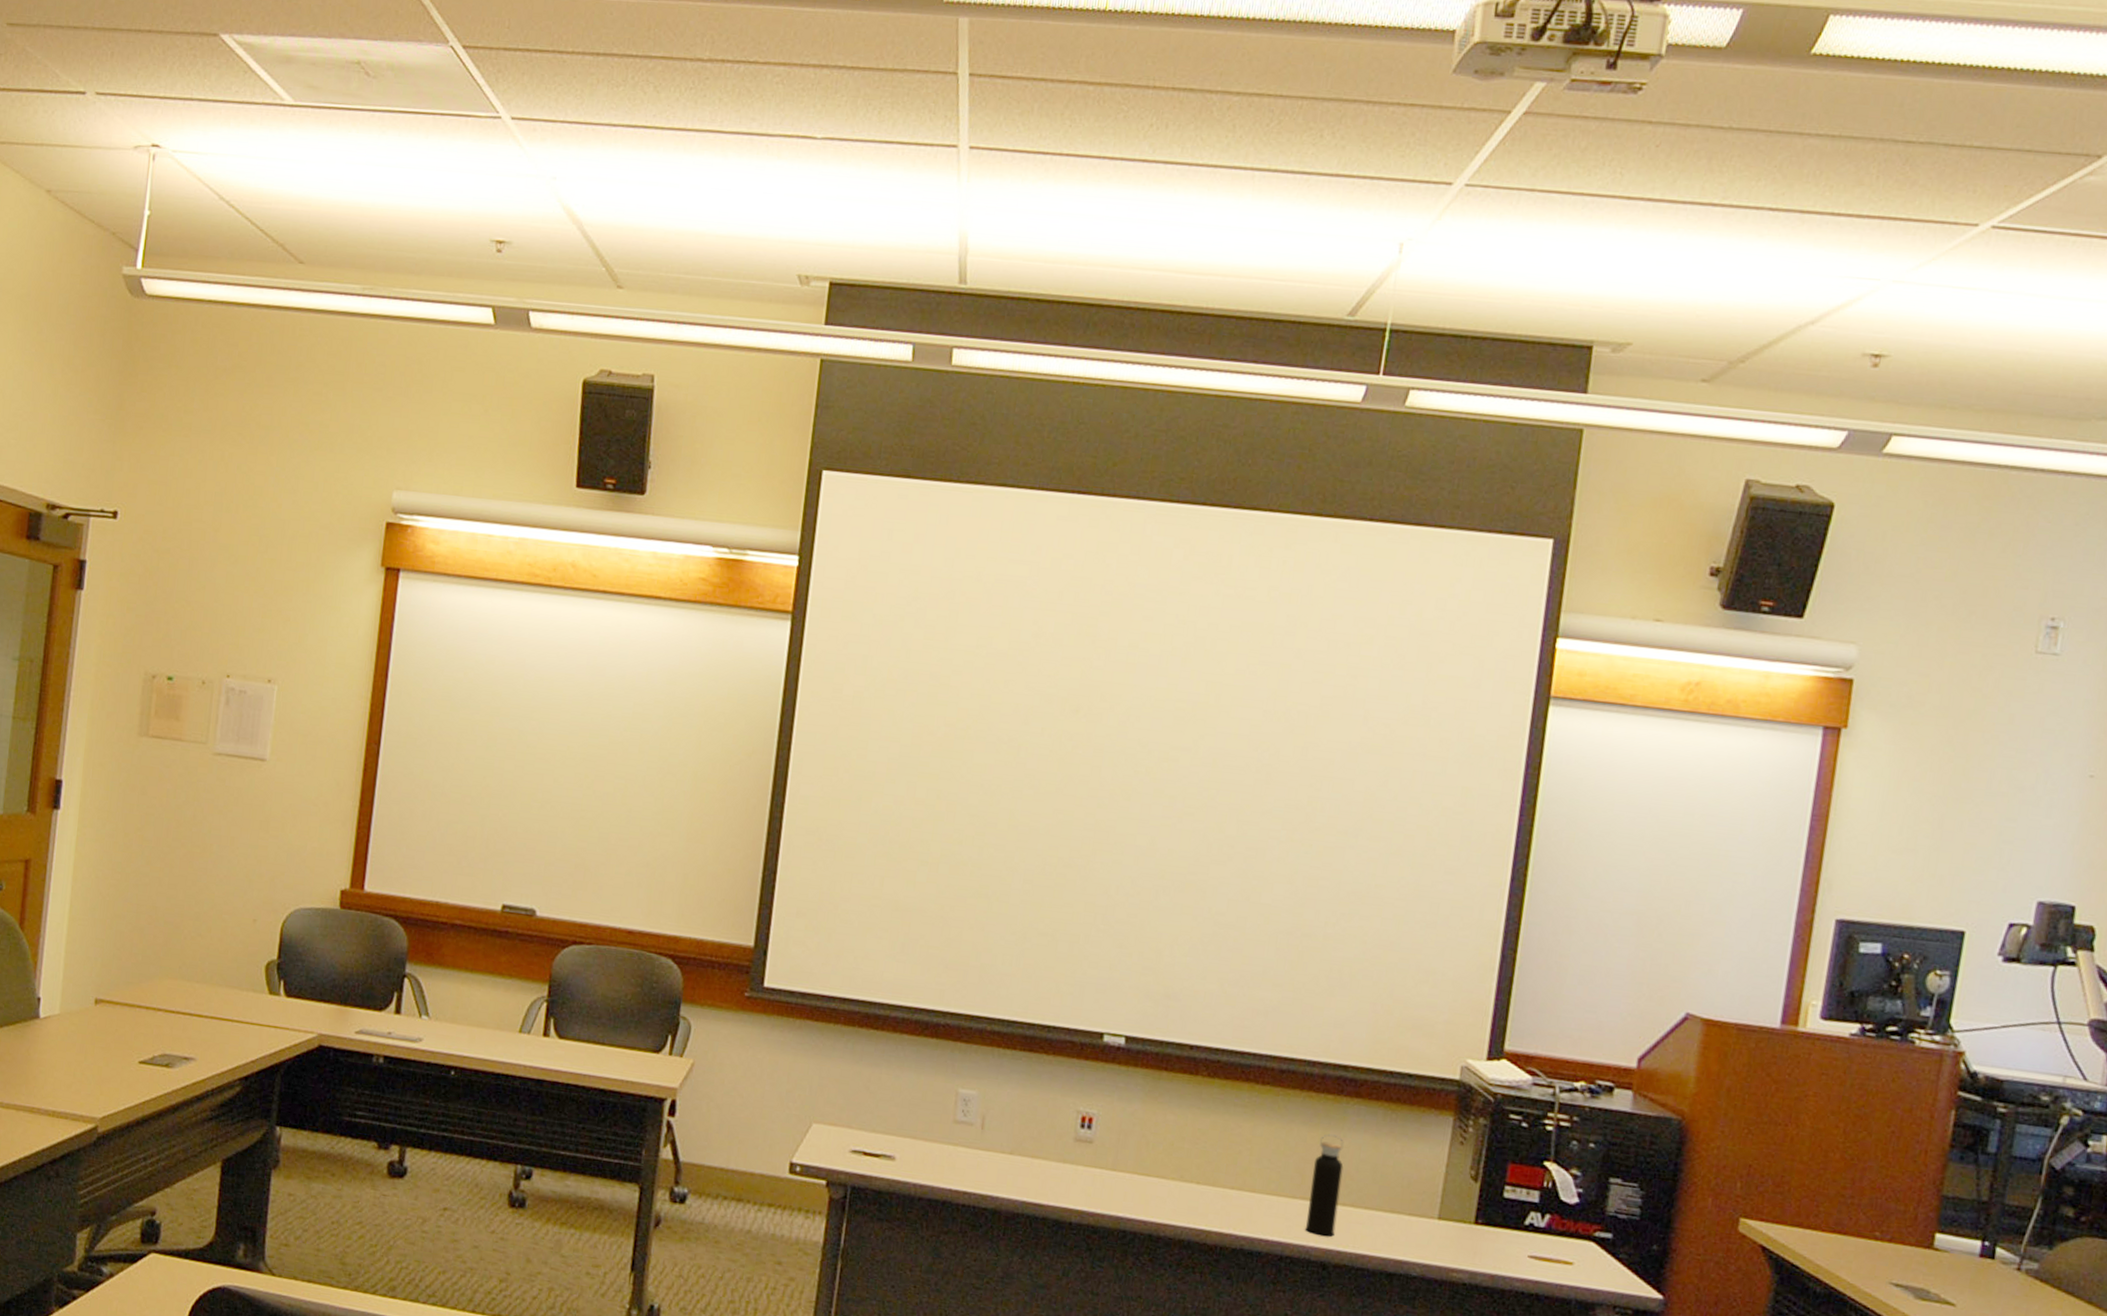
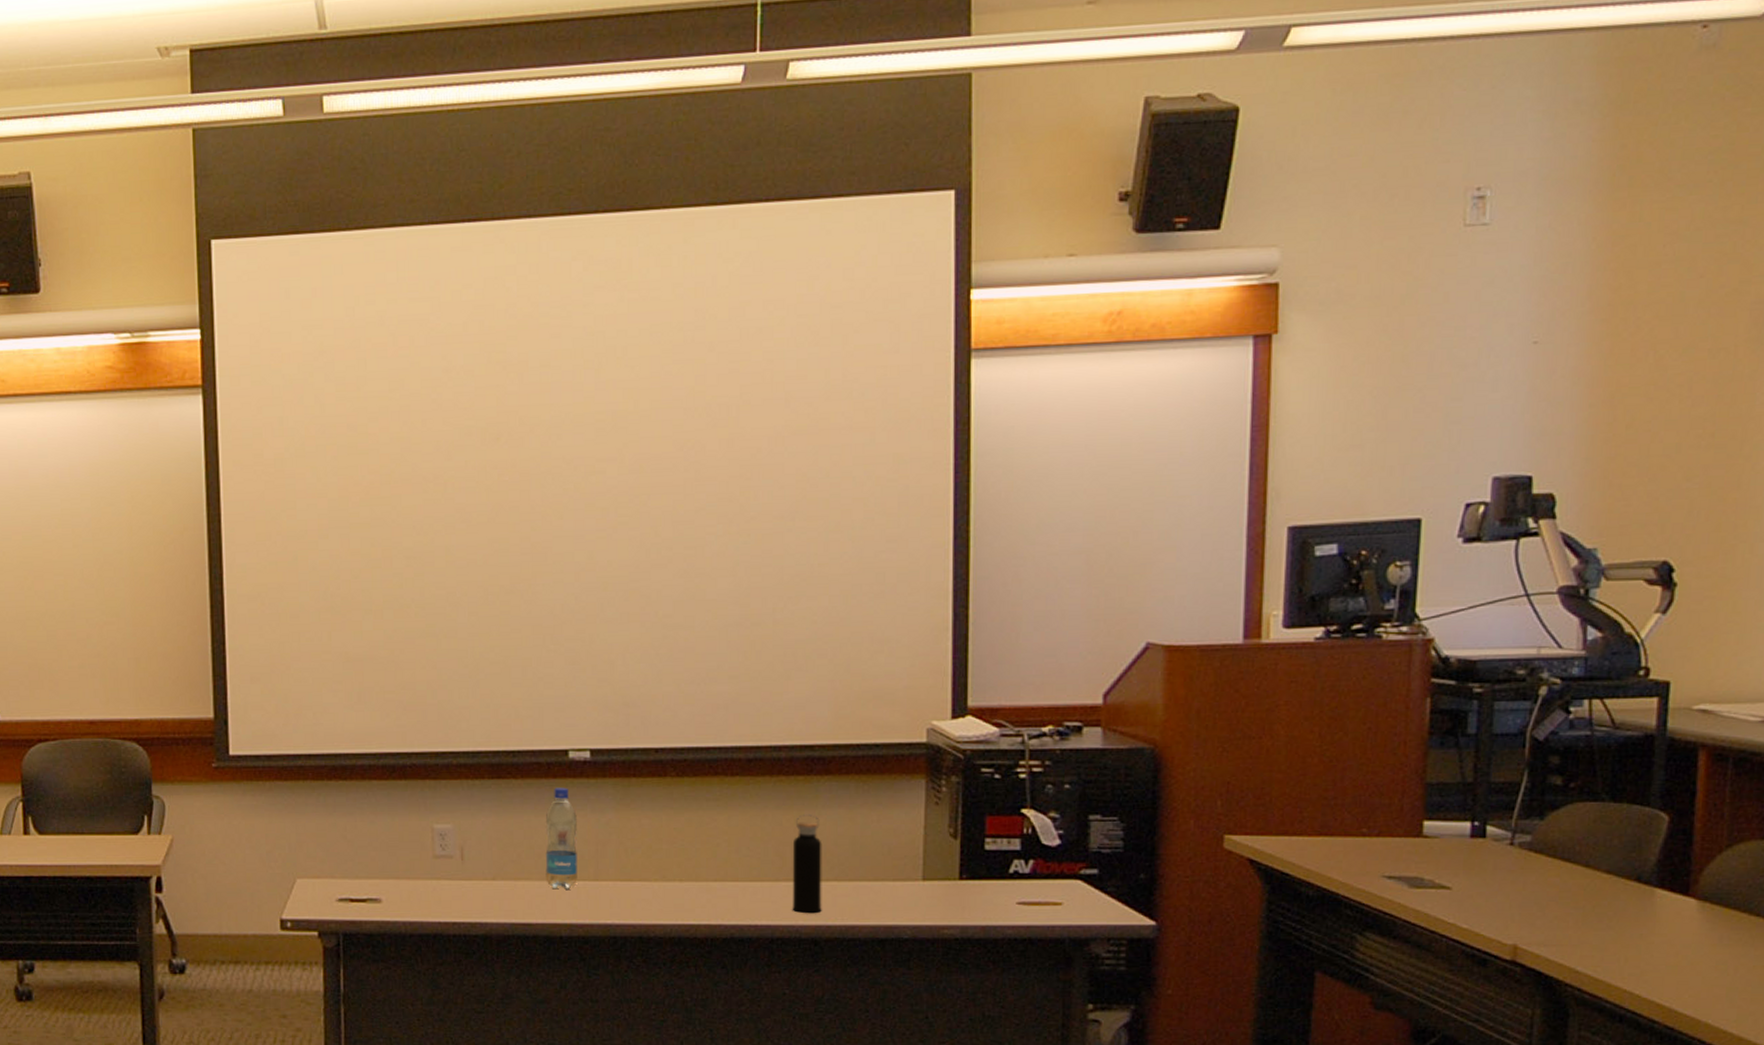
bottle: none [1063,1069,1103,1175] -> present [545,787,577,890]

